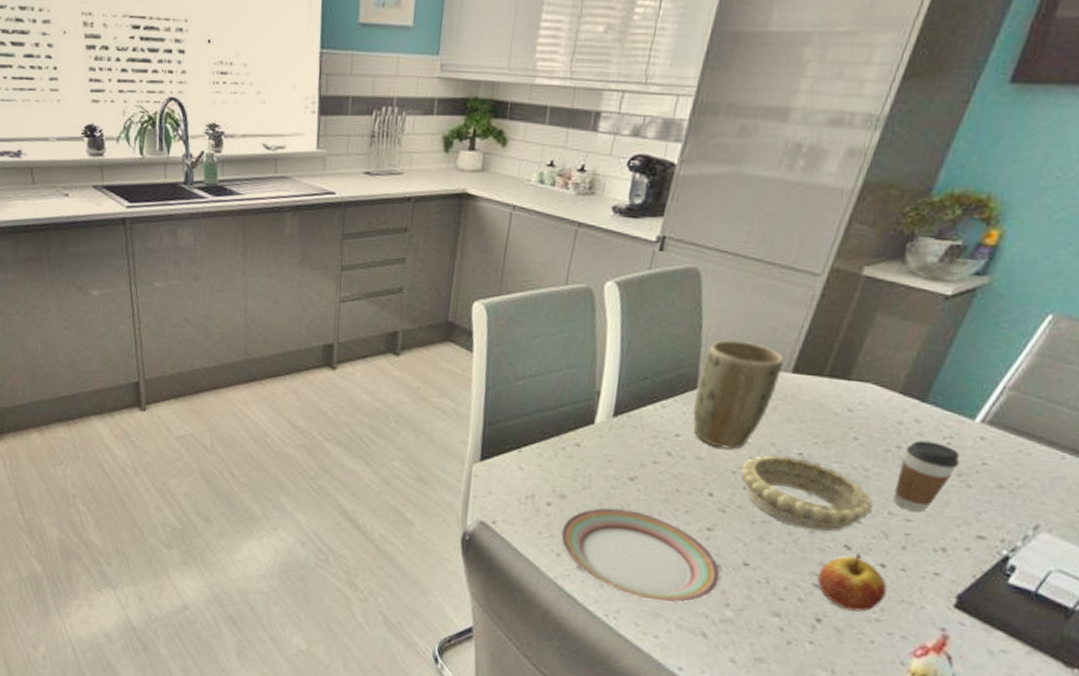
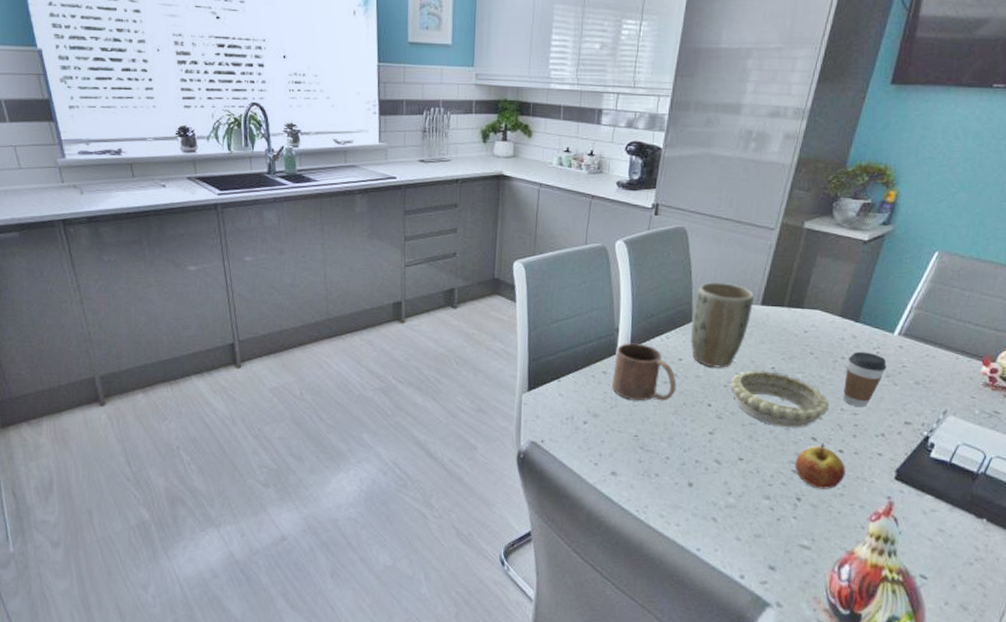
plate: present [559,507,721,604] -> none [595,421,723,496]
mug: none [585,410,670,485] -> present [611,343,677,401]

